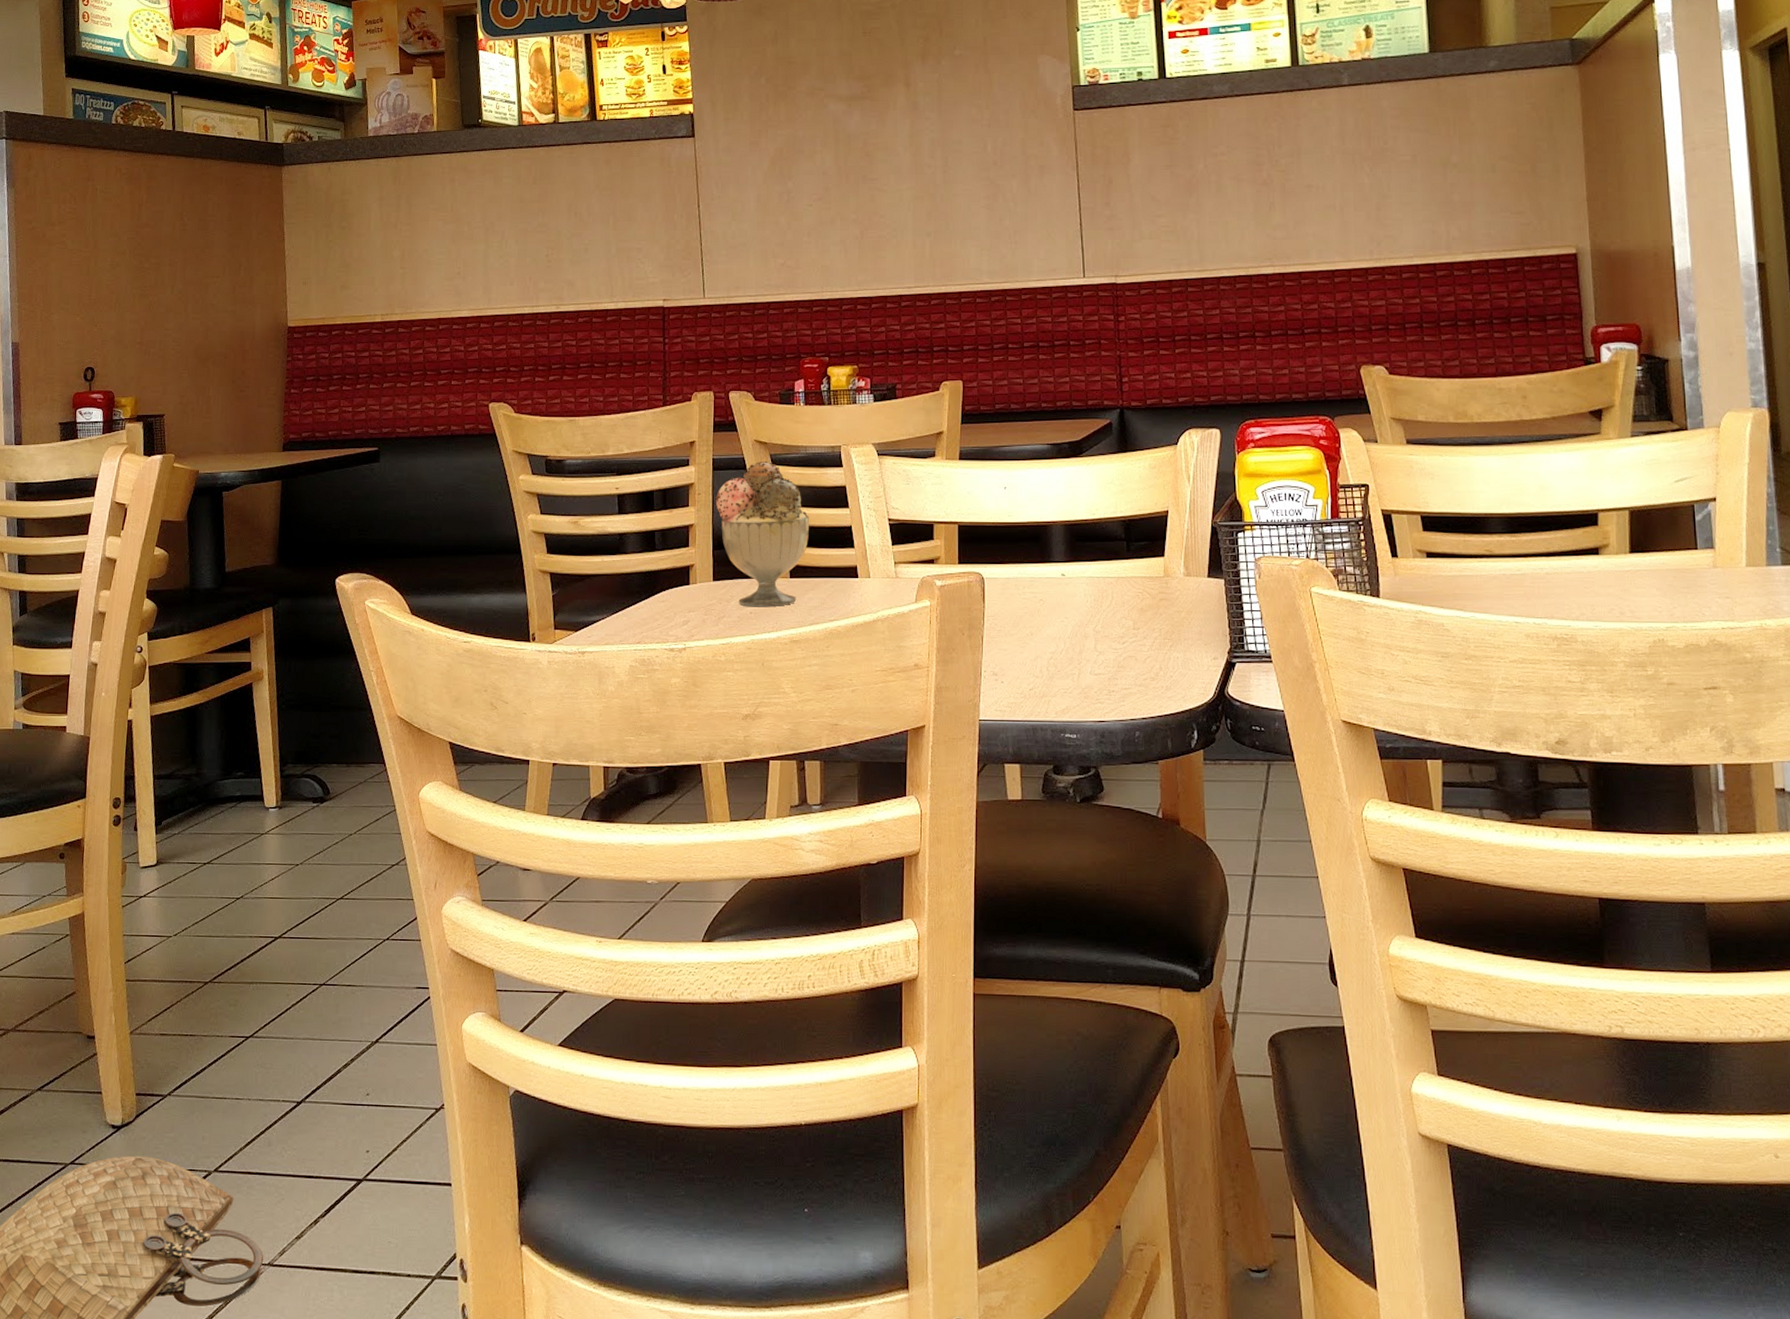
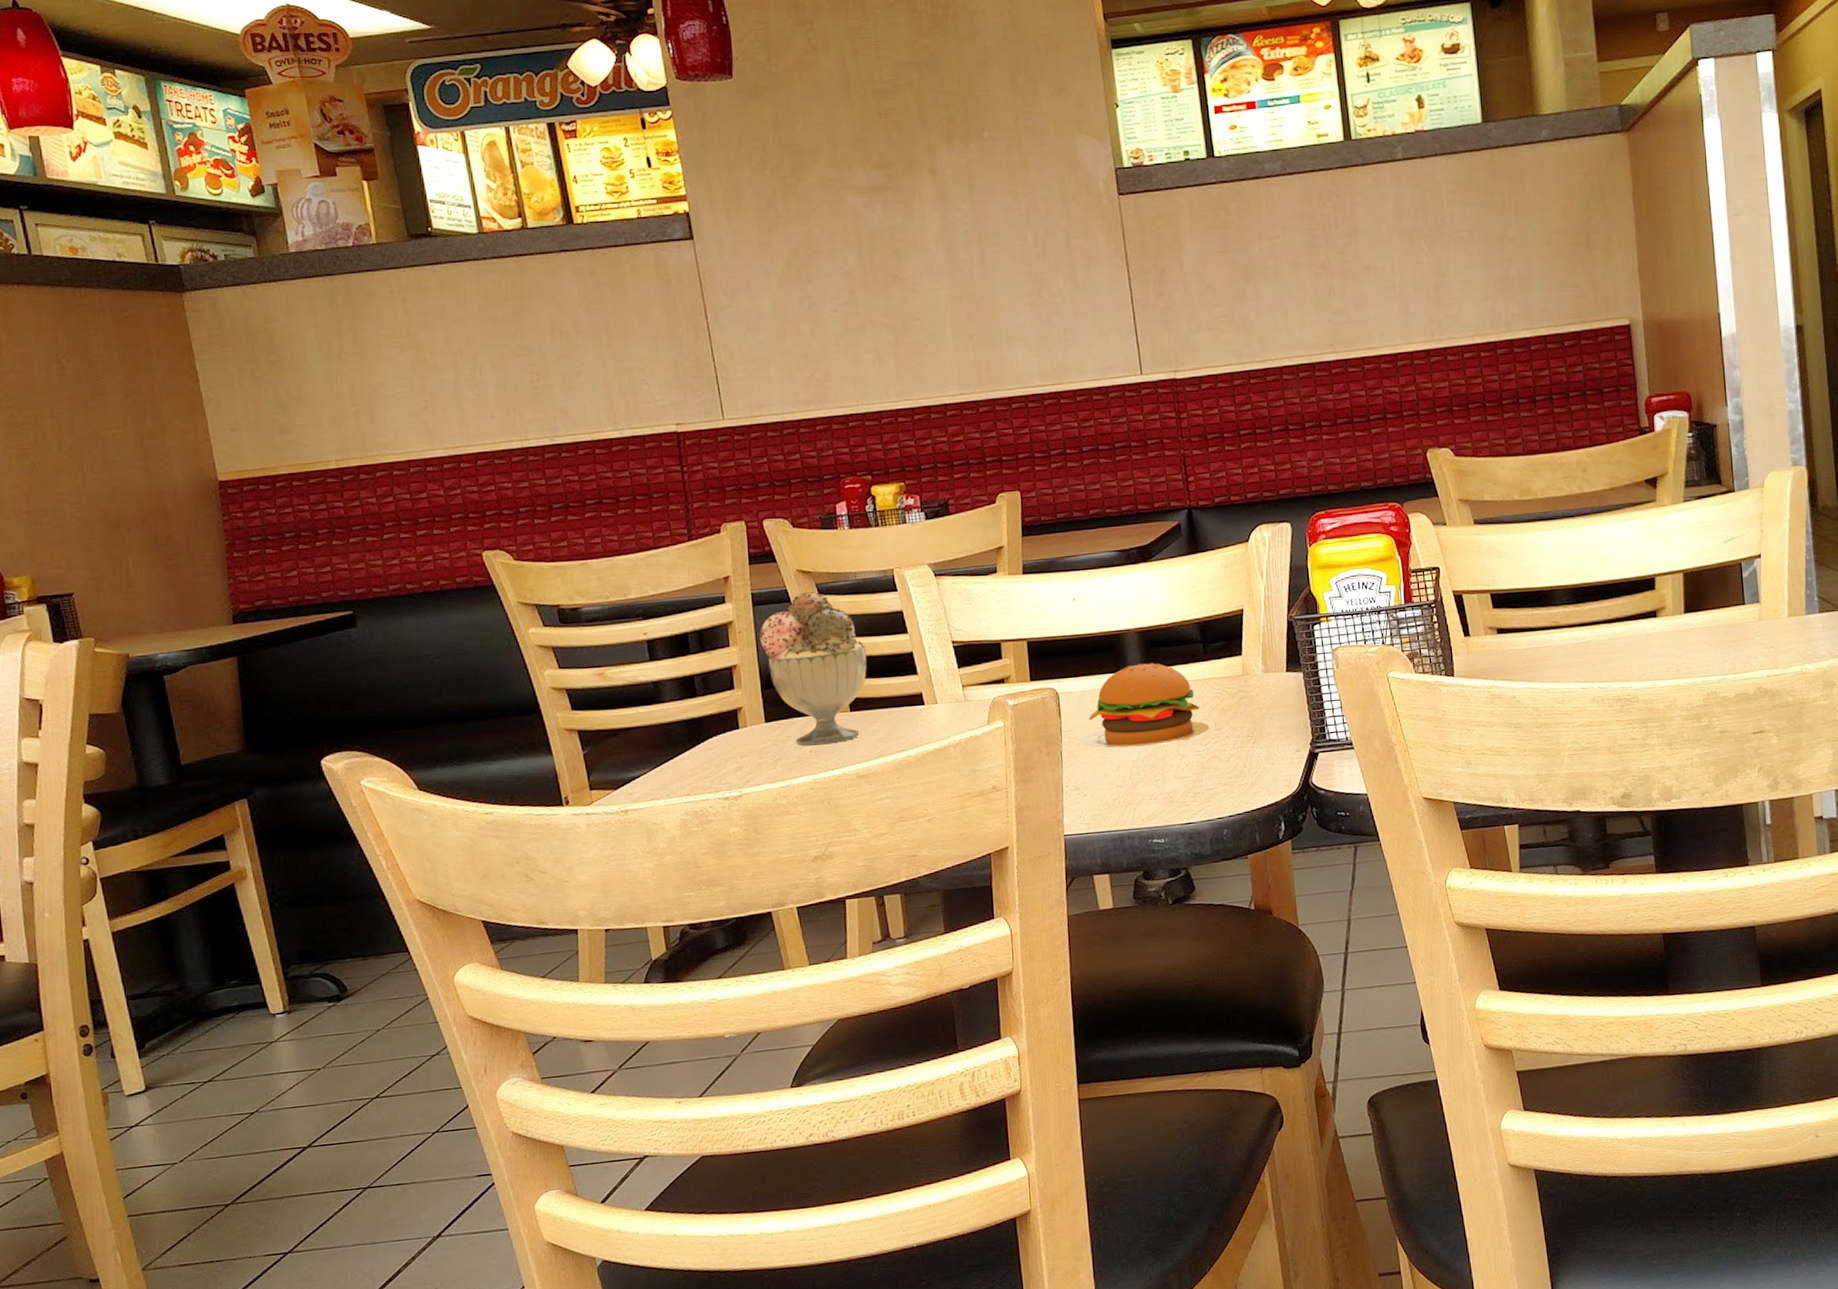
burger: none [1004,556,1129,640] -> present [1083,663,1210,749]

